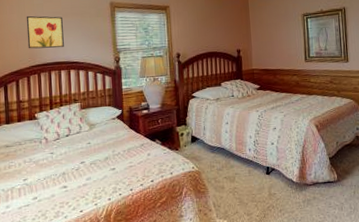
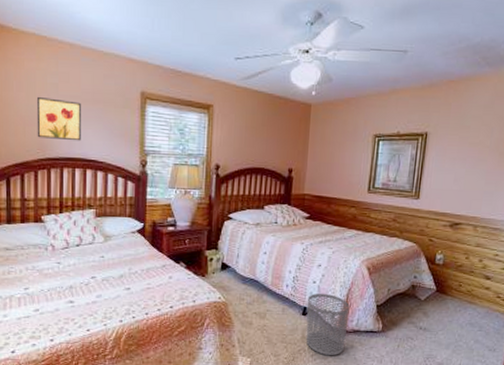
waste bin: none [268,153,307,209] -> present [306,294,350,356]

